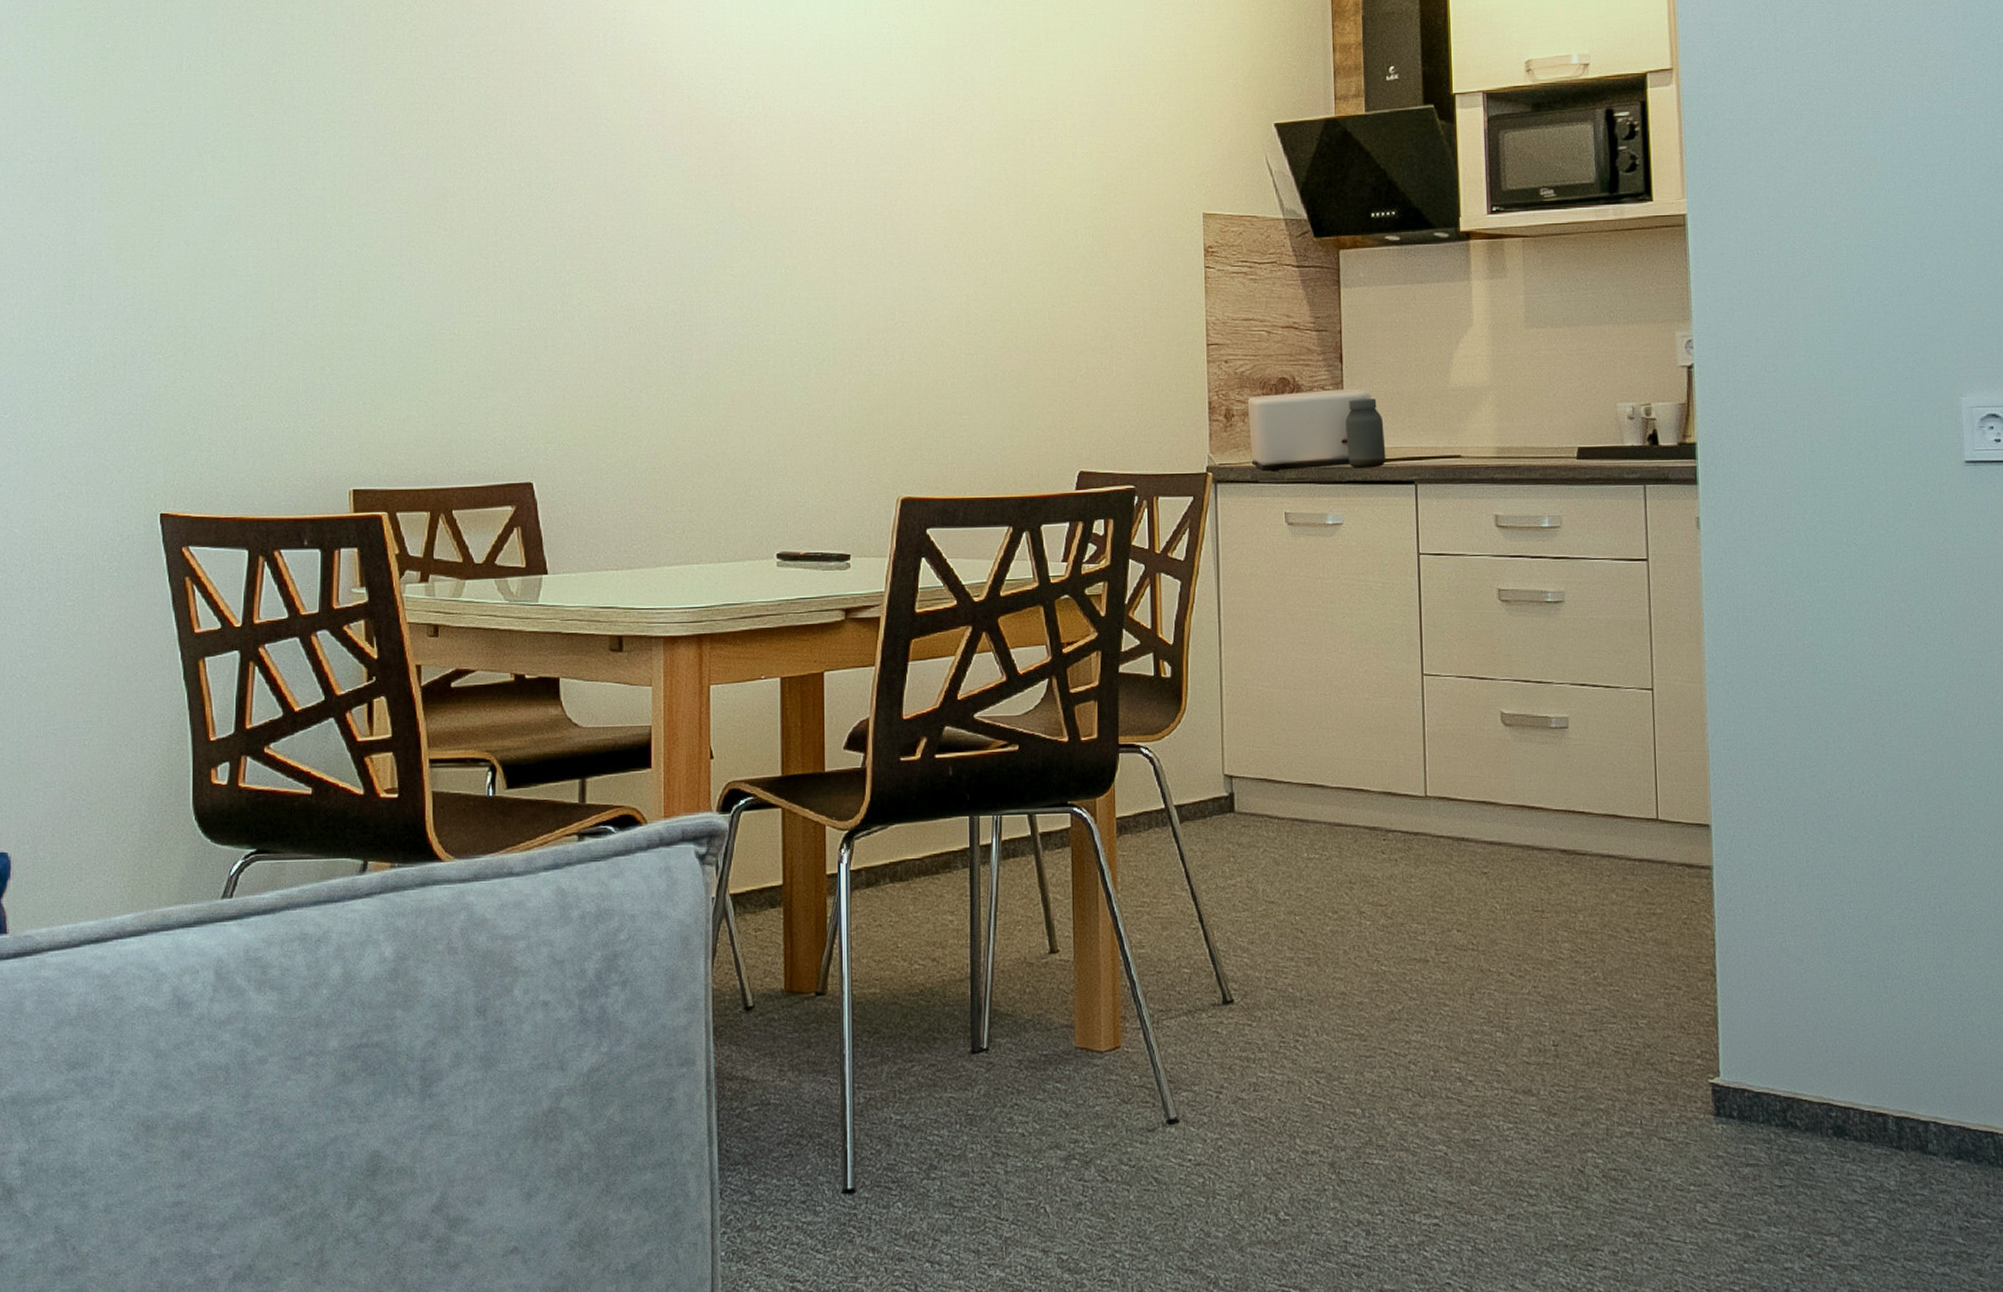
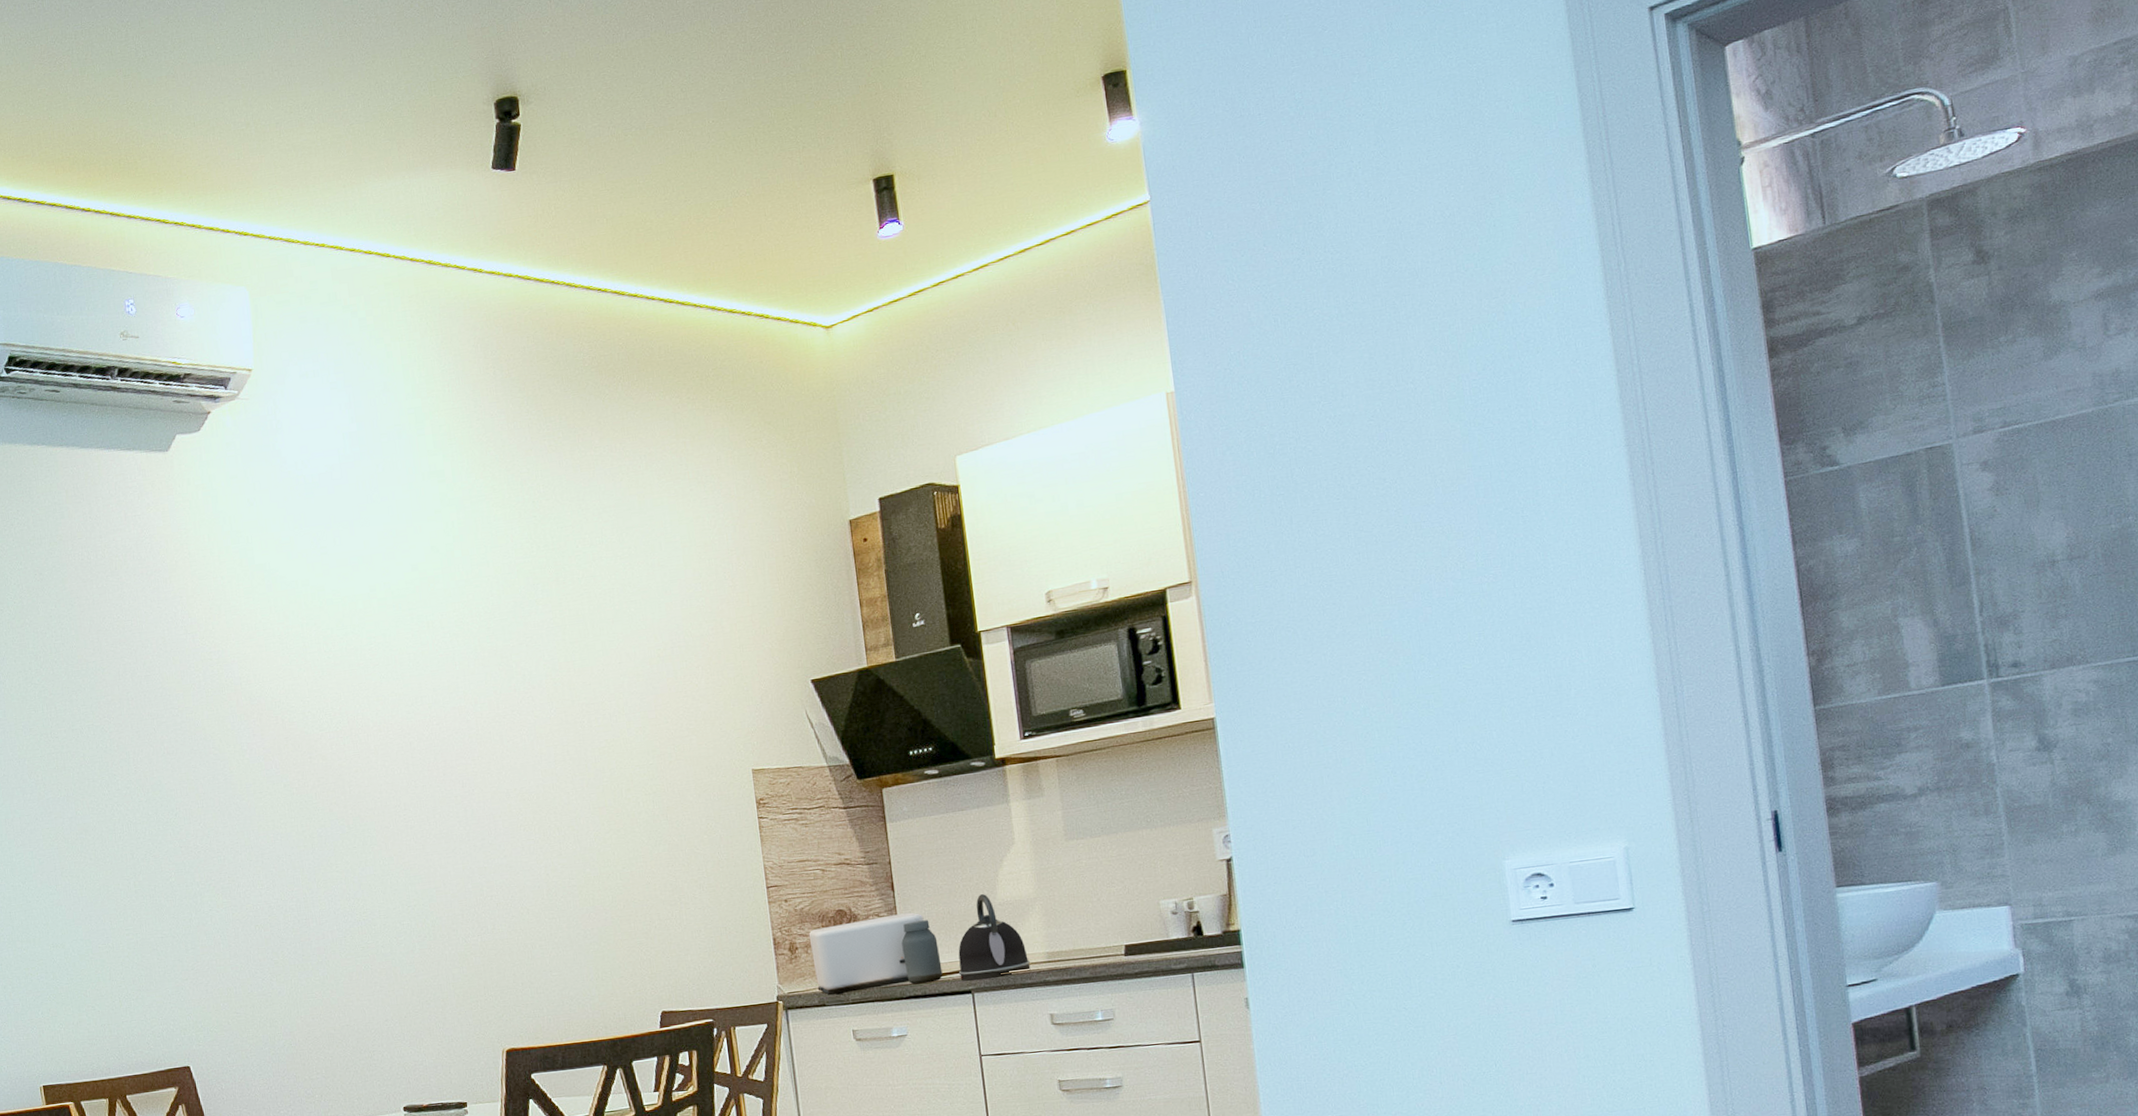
kettle: none [1403,377,1480,471] -> present [958,894,1031,982]

